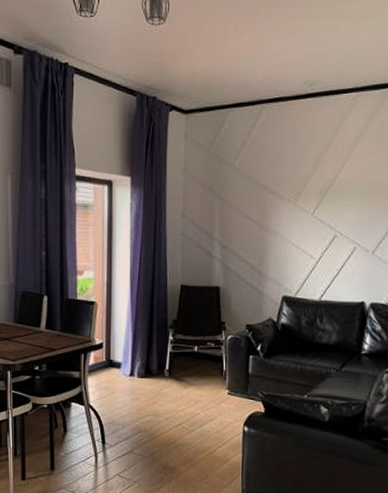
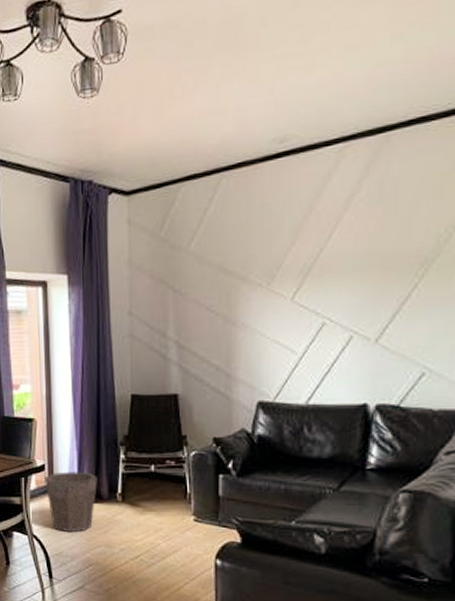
waste bin: none [102,350,149,404] -> present [45,471,97,533]

